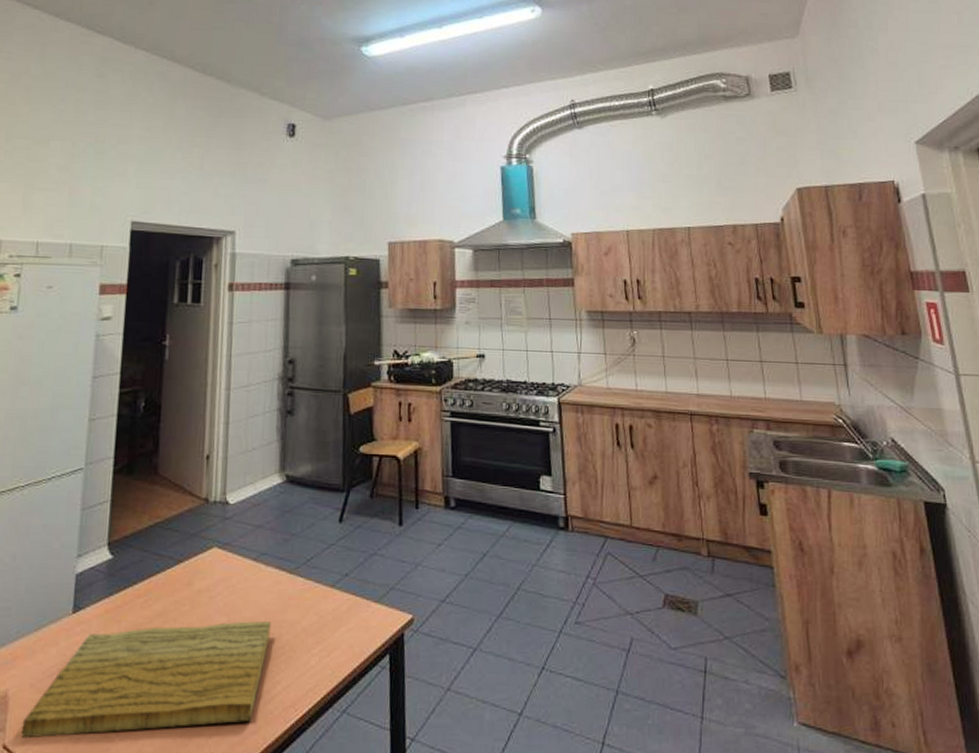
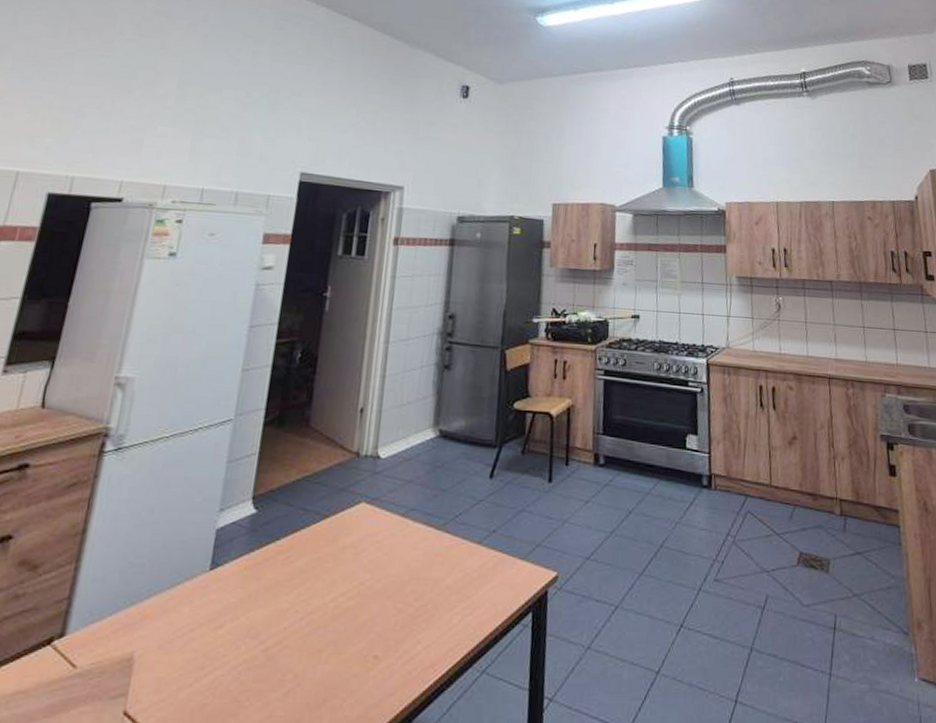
cutting board: present [21,621,271,739] -> none [144,578,416,704]

